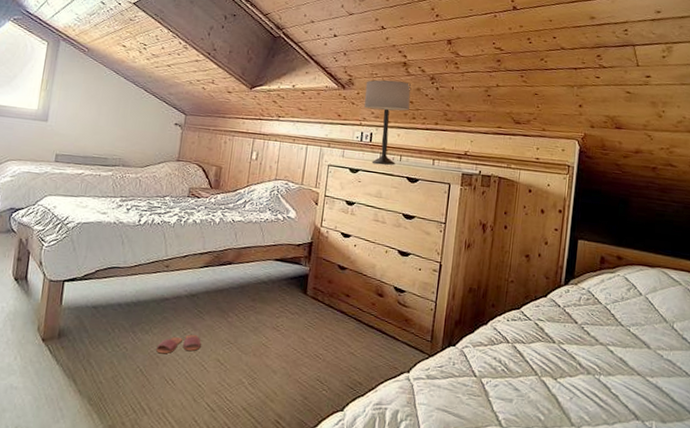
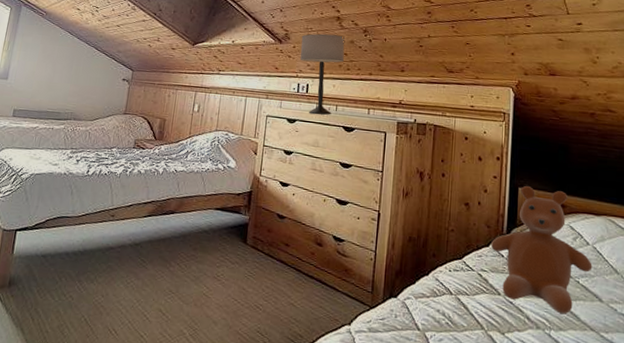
slippers: present [156,334,201,354] -> none [100,283,144,304]
teddy bear: none [548,238,644,361] -> present [490,185,592,314]

